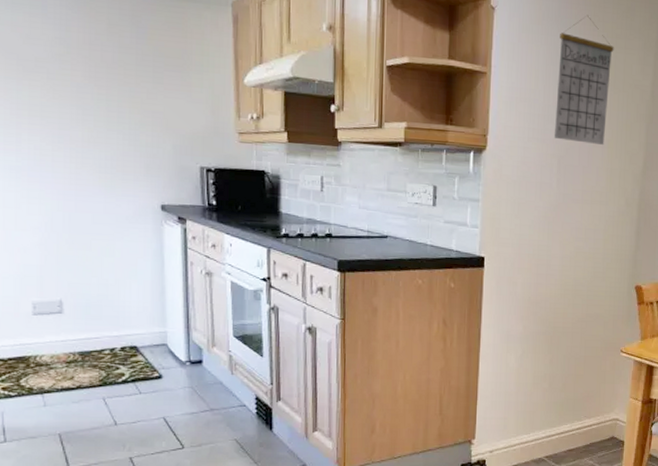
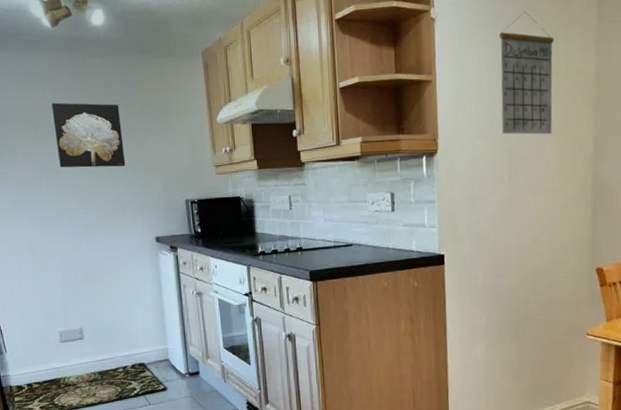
wall art: none [41,34,130,121] -> present [51,102,126,168]

